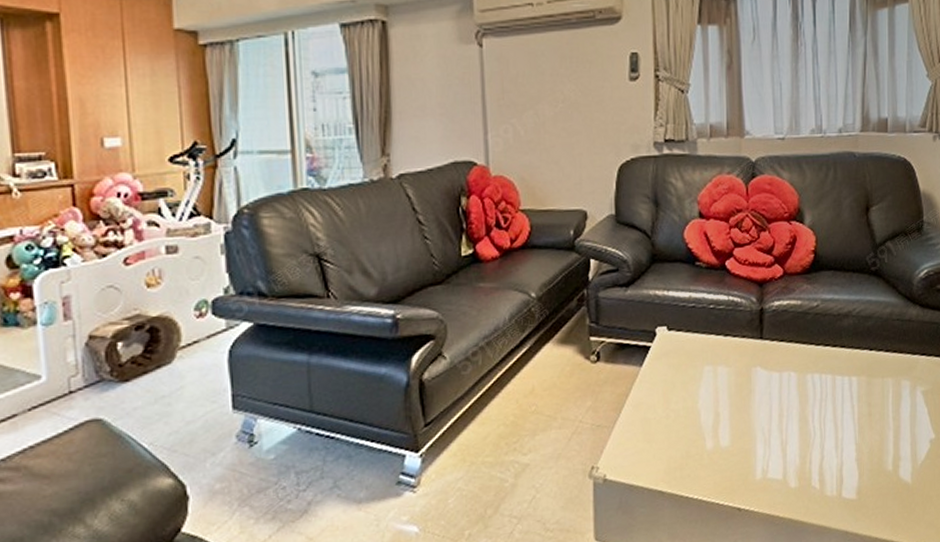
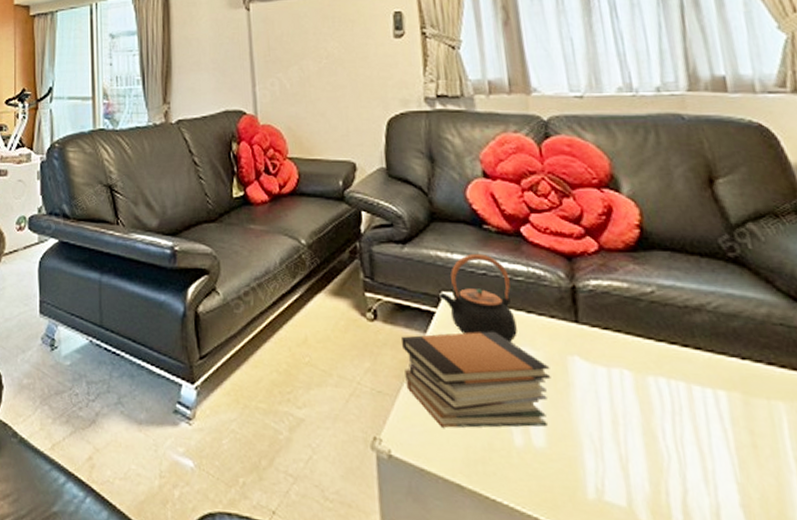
book stack: none [619,356,738,446] -> present [400,331,551,428]
teapot: none [654,288,716,364] -> present [438,253,517,342]

